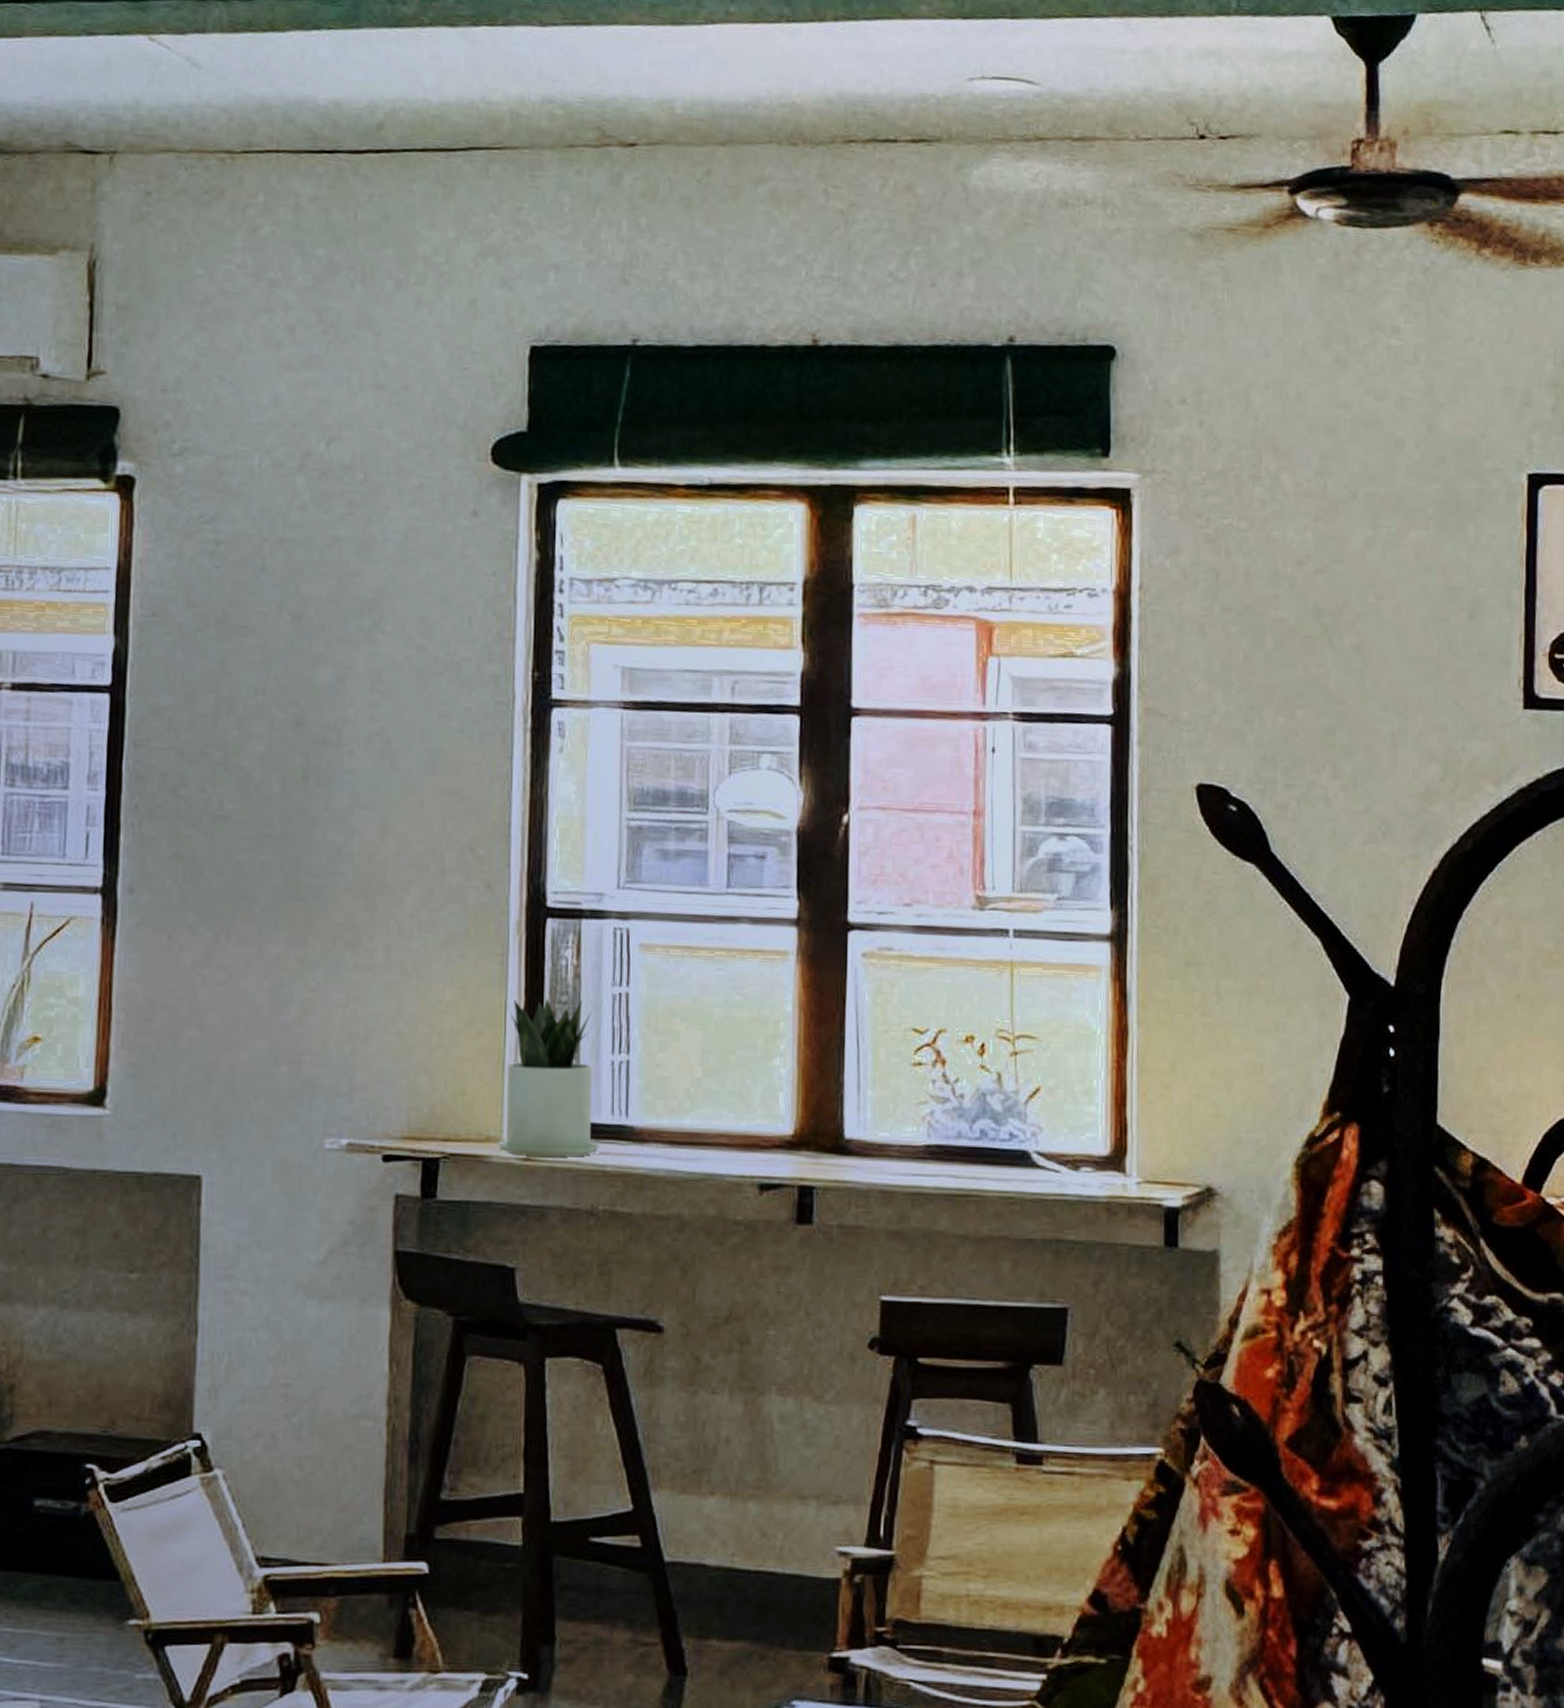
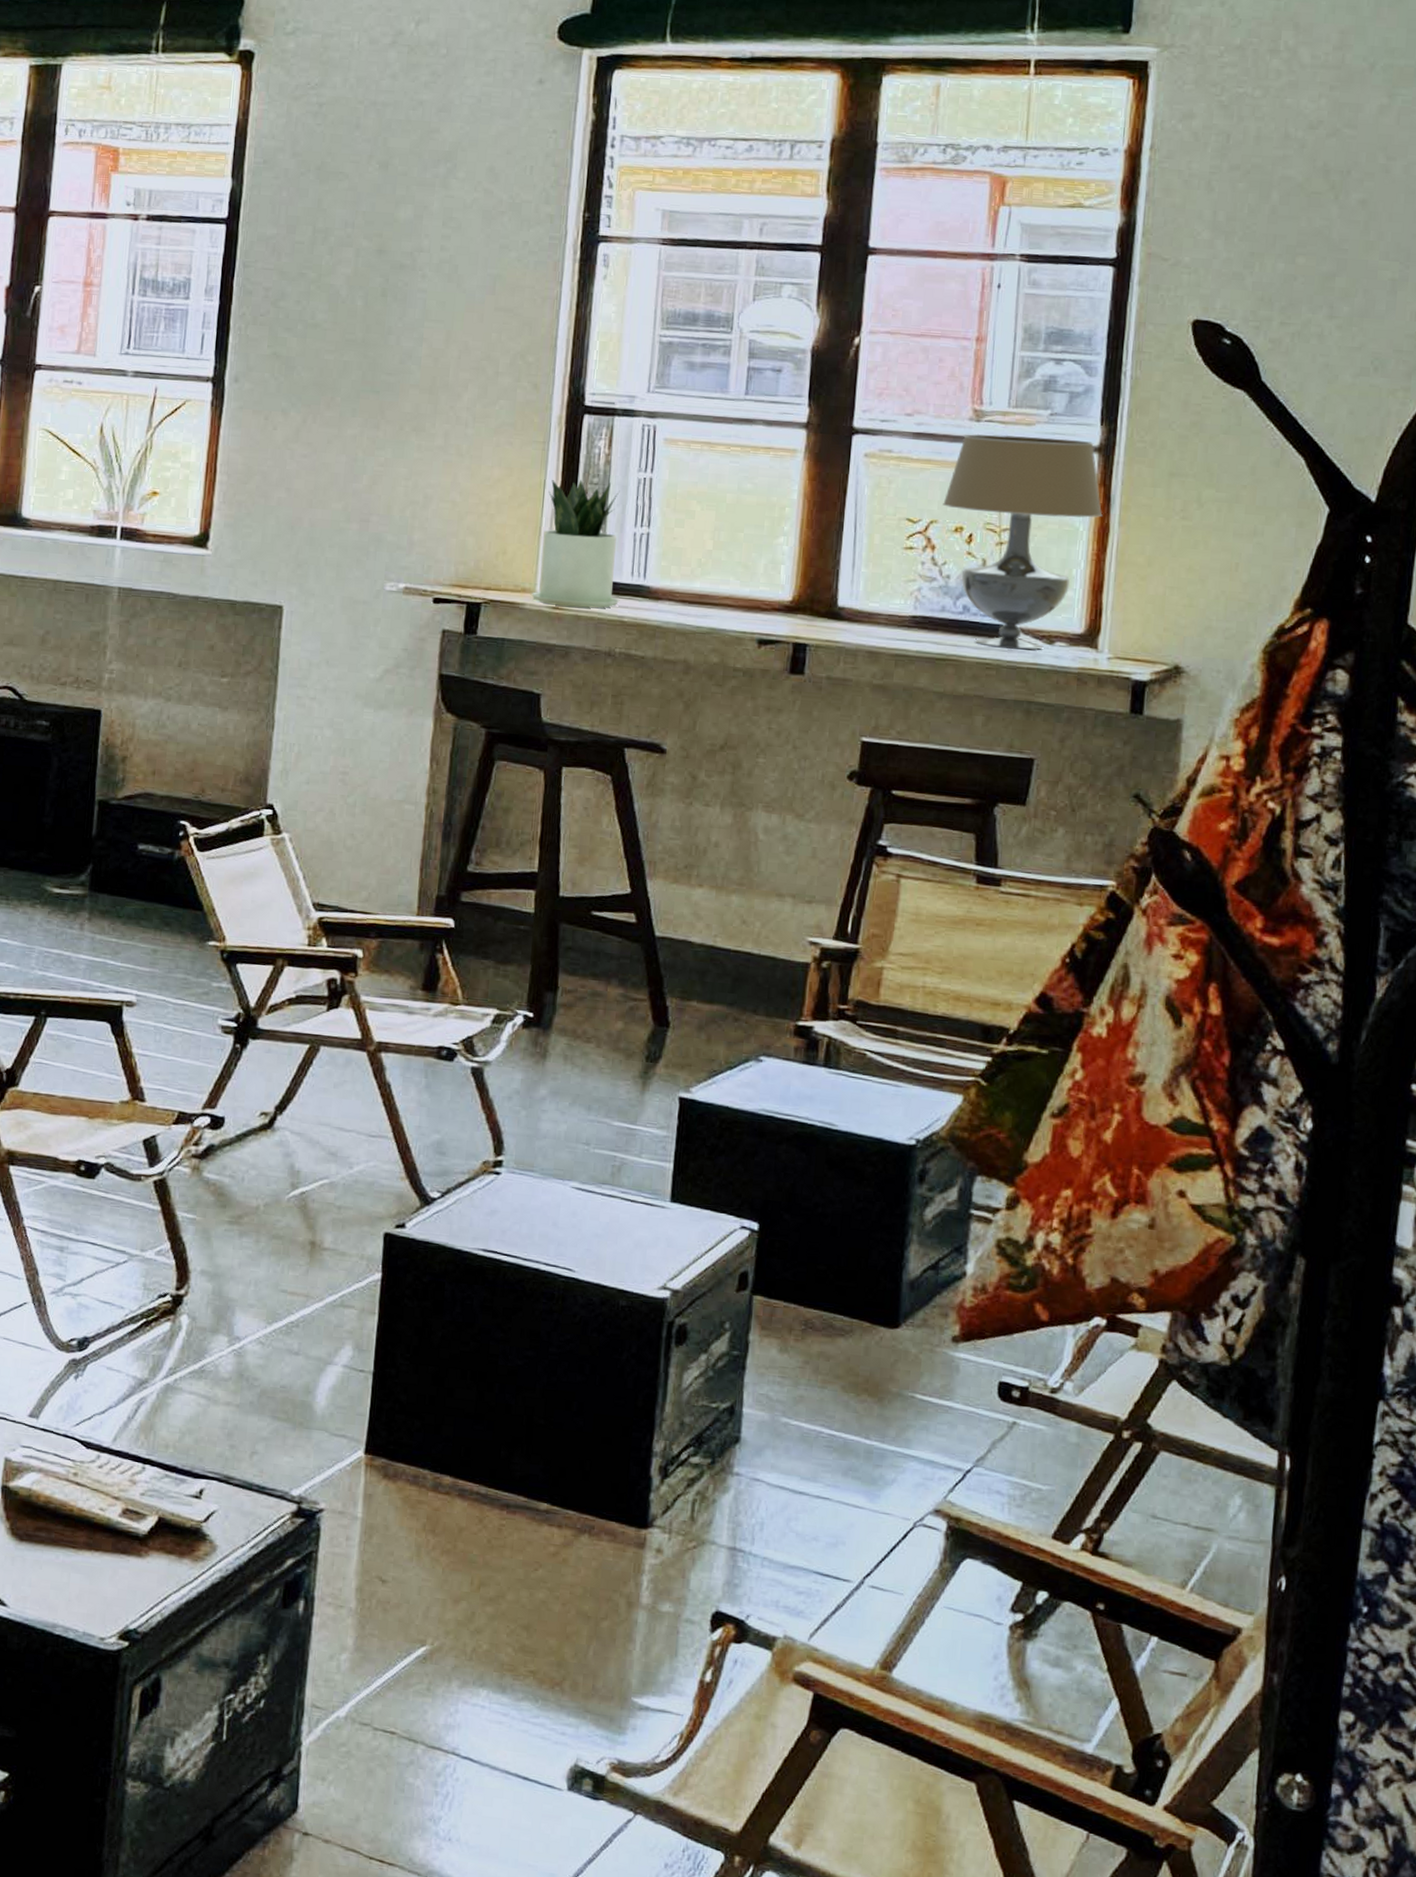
table lamp: none [950,924,1120,1179] -> present [943,433,1103,650]

